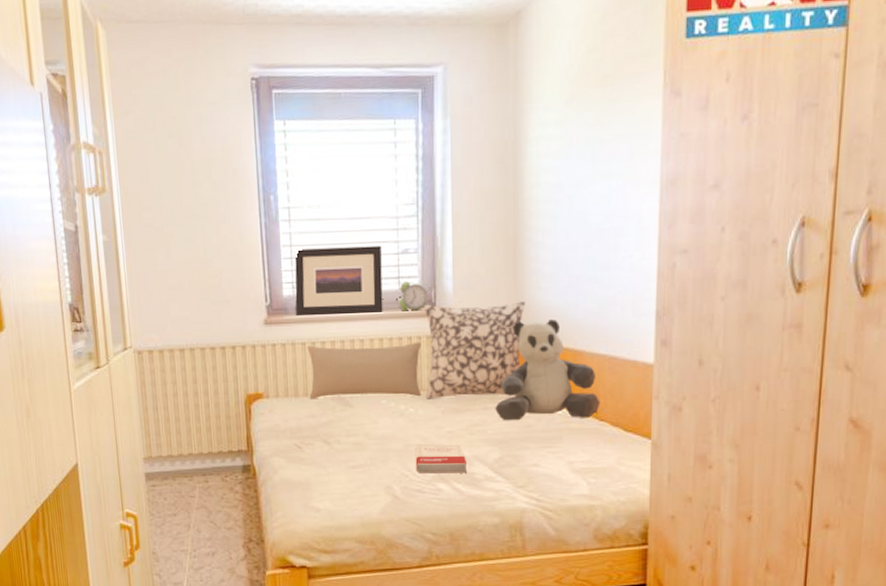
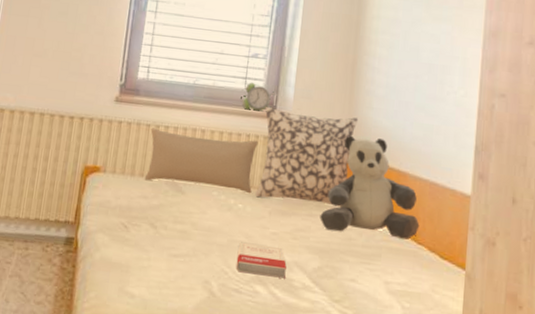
picture frame: present [294,245,383,315] -> none [146,39,234,109]

